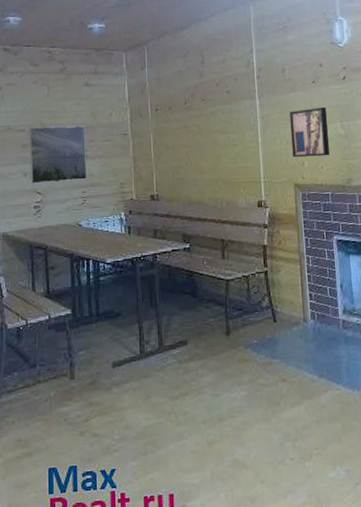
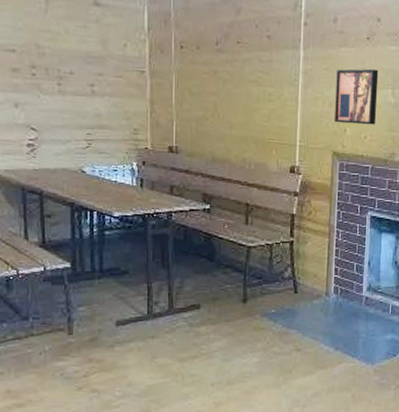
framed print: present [28,125,88,184] -> none [20,47,94,121]

